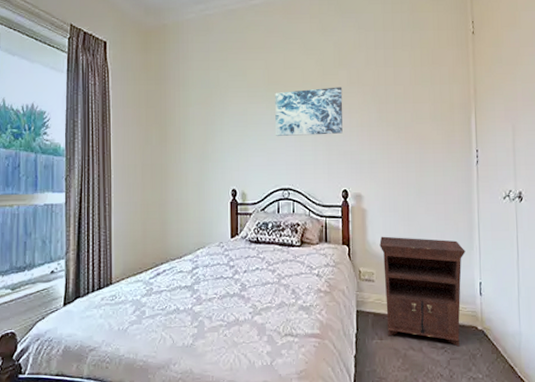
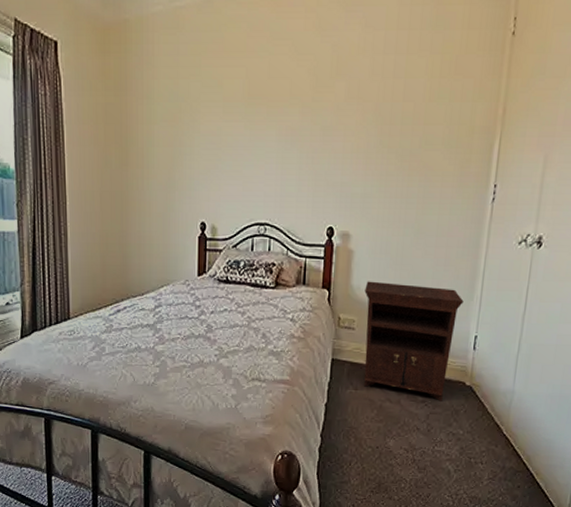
wall art: present [275,87,343,137] -> none [254,102,338,163]

